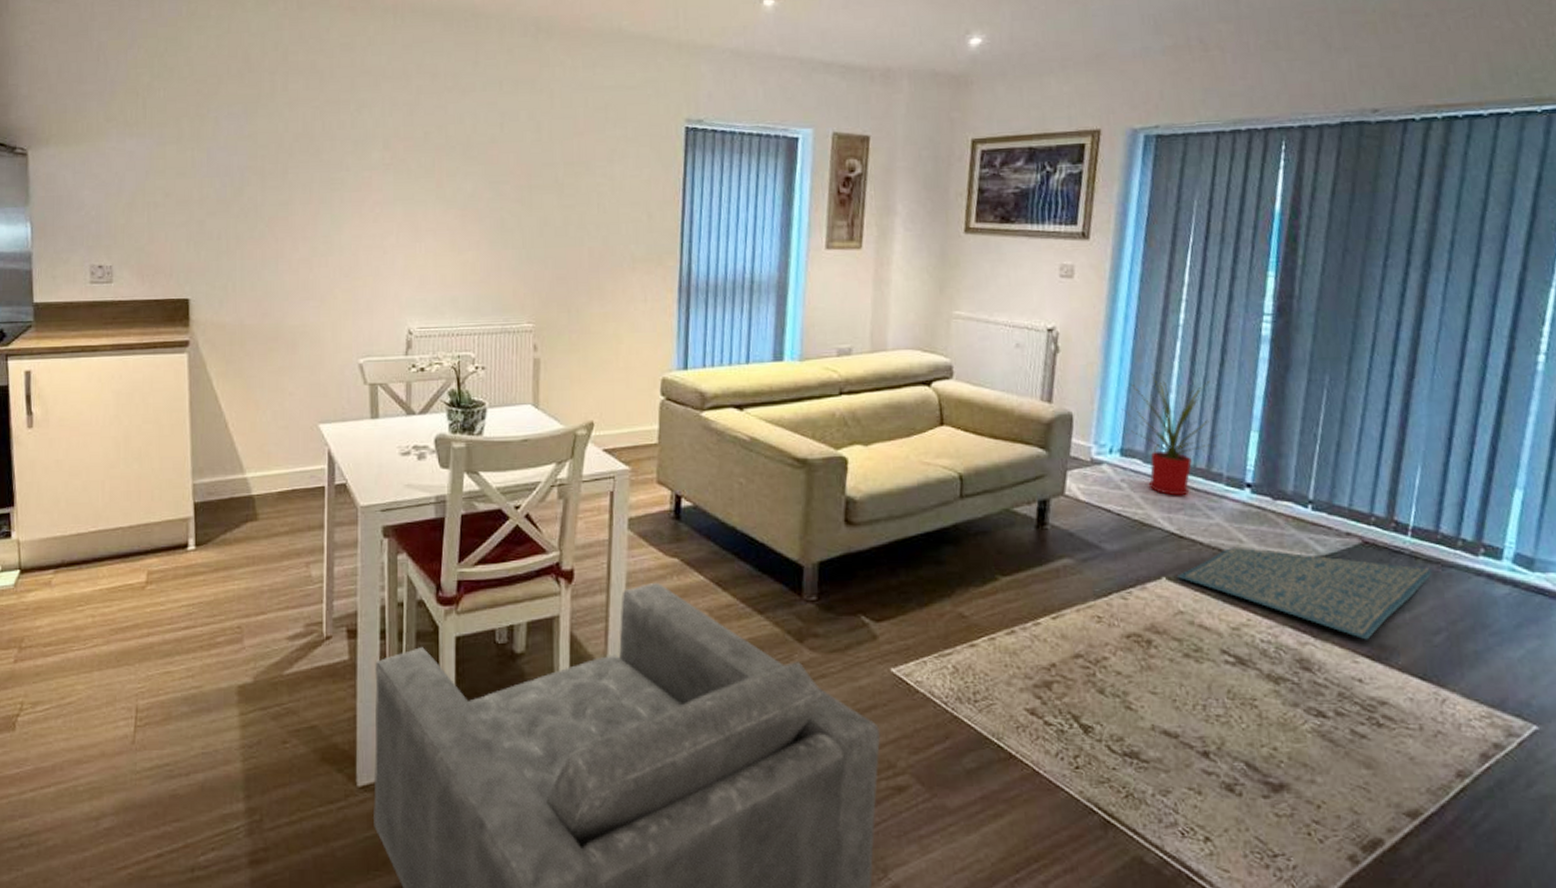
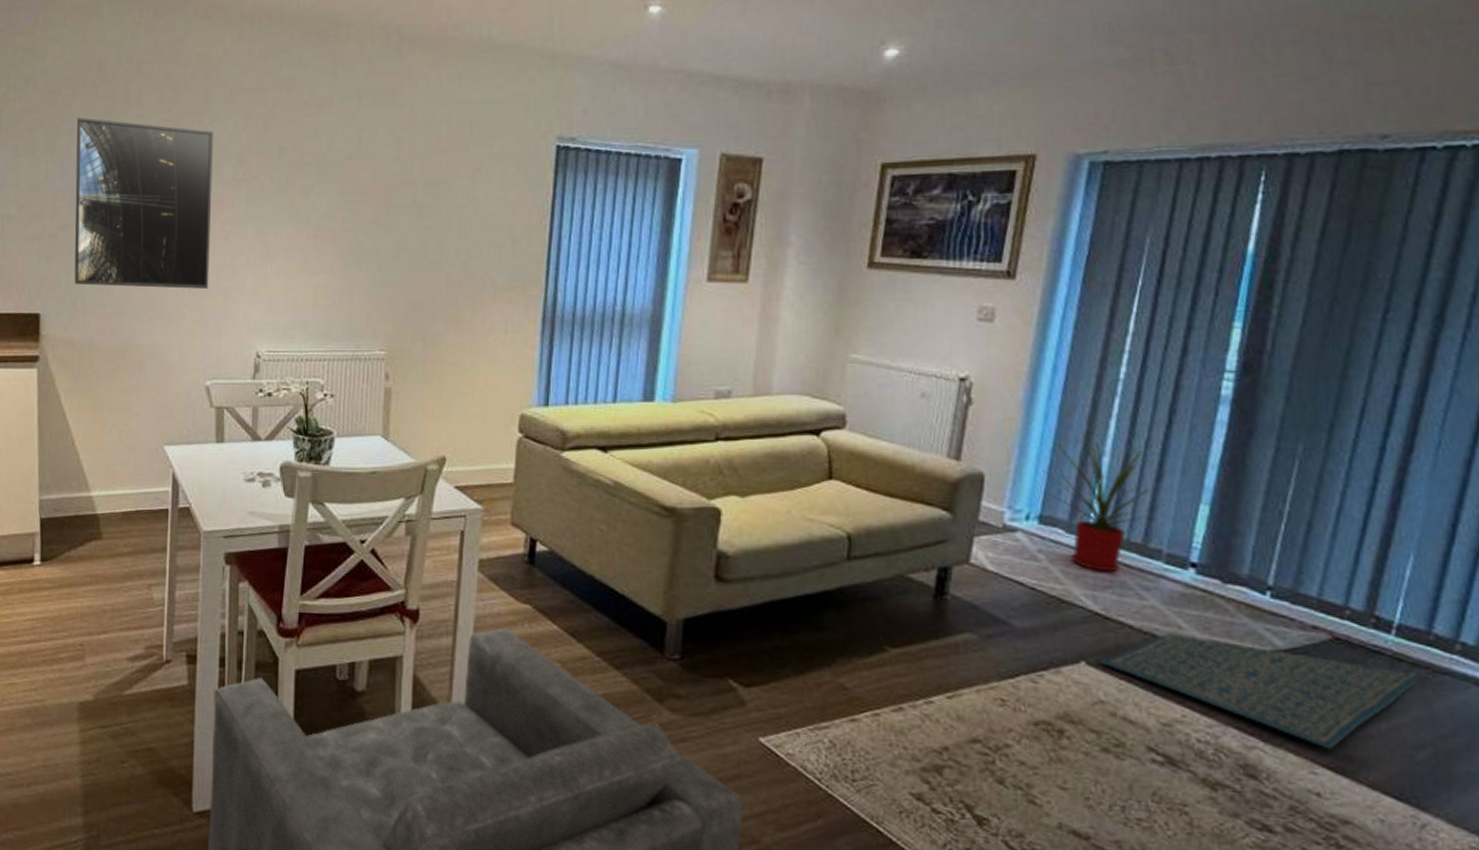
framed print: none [223,106,360,270] -> present [74,118,213,289]

